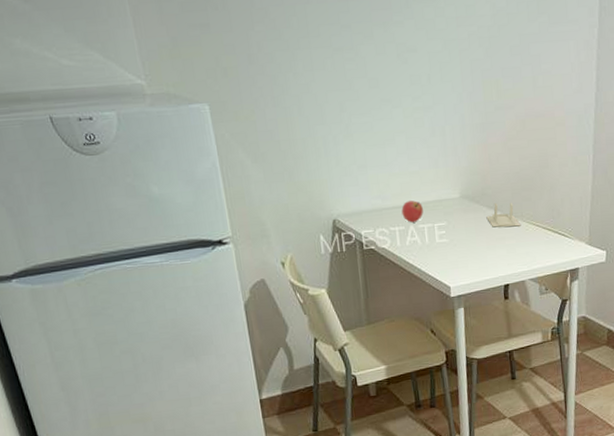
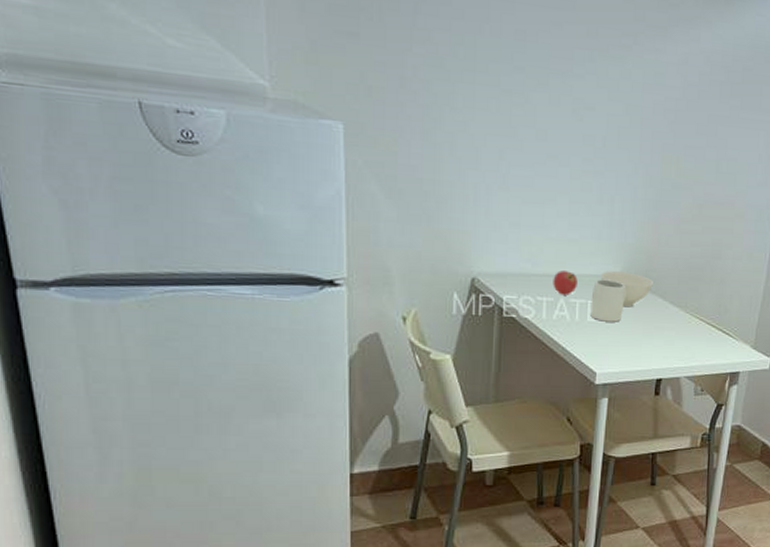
mug: none [437,202,467,241] -> present [590,279,625,322]
bowl: none [442,193,491,225] -> present [600,271,654,308]
napkin holder: present [486,203,521,228] -> none [647,288,684,318]

